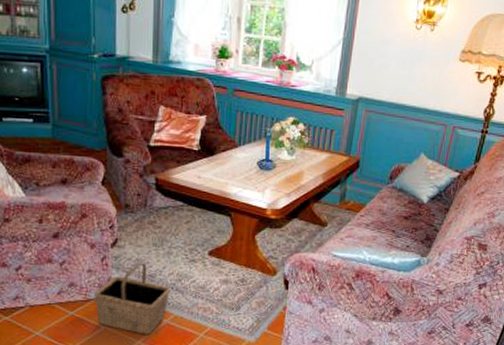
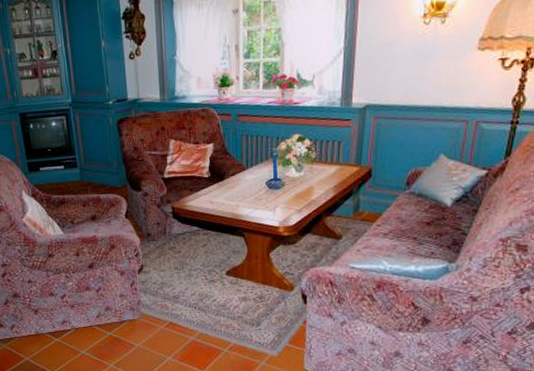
basket: present [93,263,170,334] -> none [126,286,194,351]

